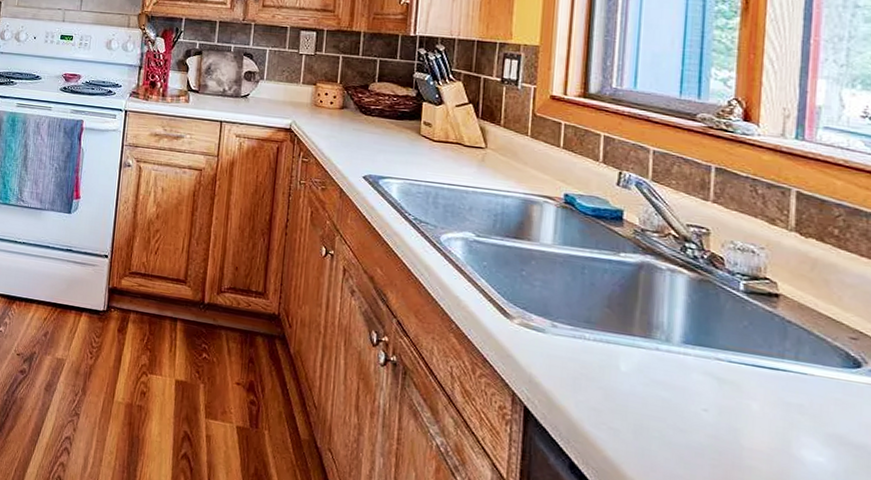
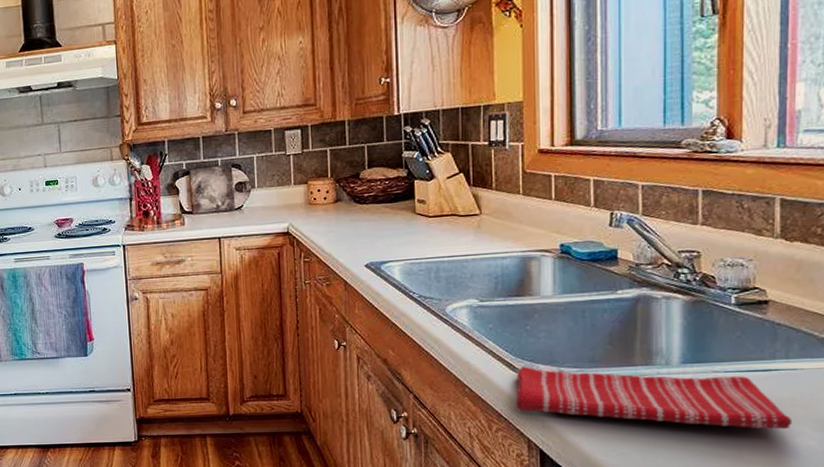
dish towel: none [503,312,800,438] -> present [516,366,793,429]

